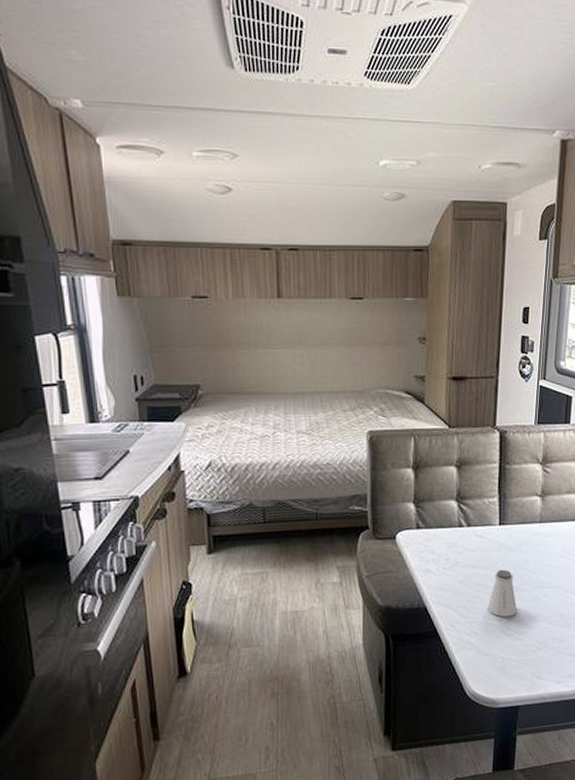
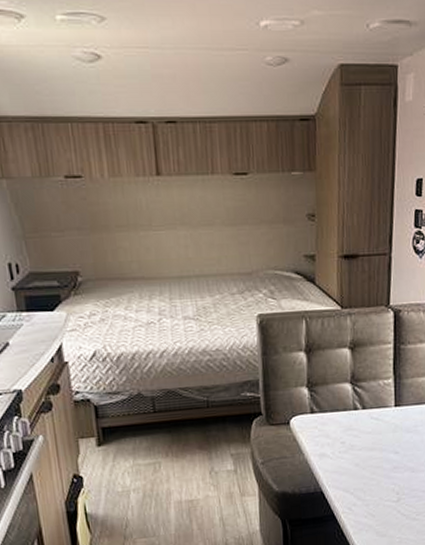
saltshaker: present [487,569,517,617] -> none [384,451,414,499]

